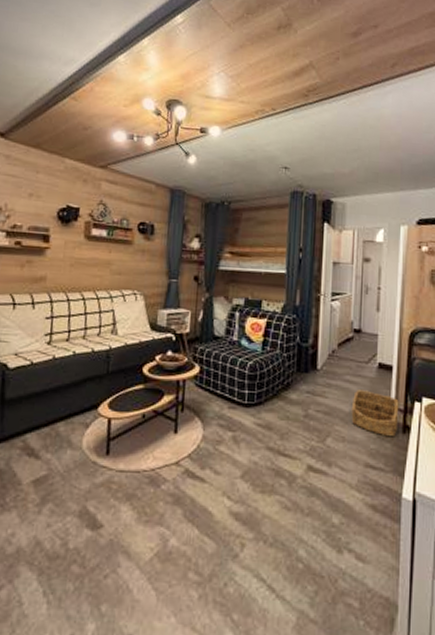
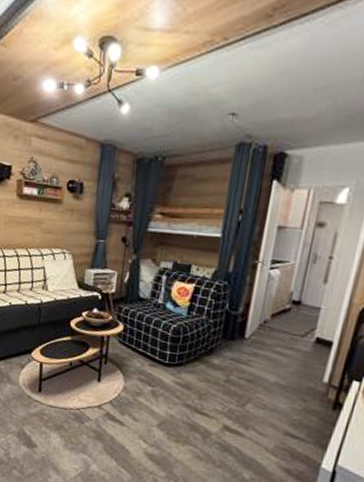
basket: present [351,390,399,436] -> none [275,362,334,411]

